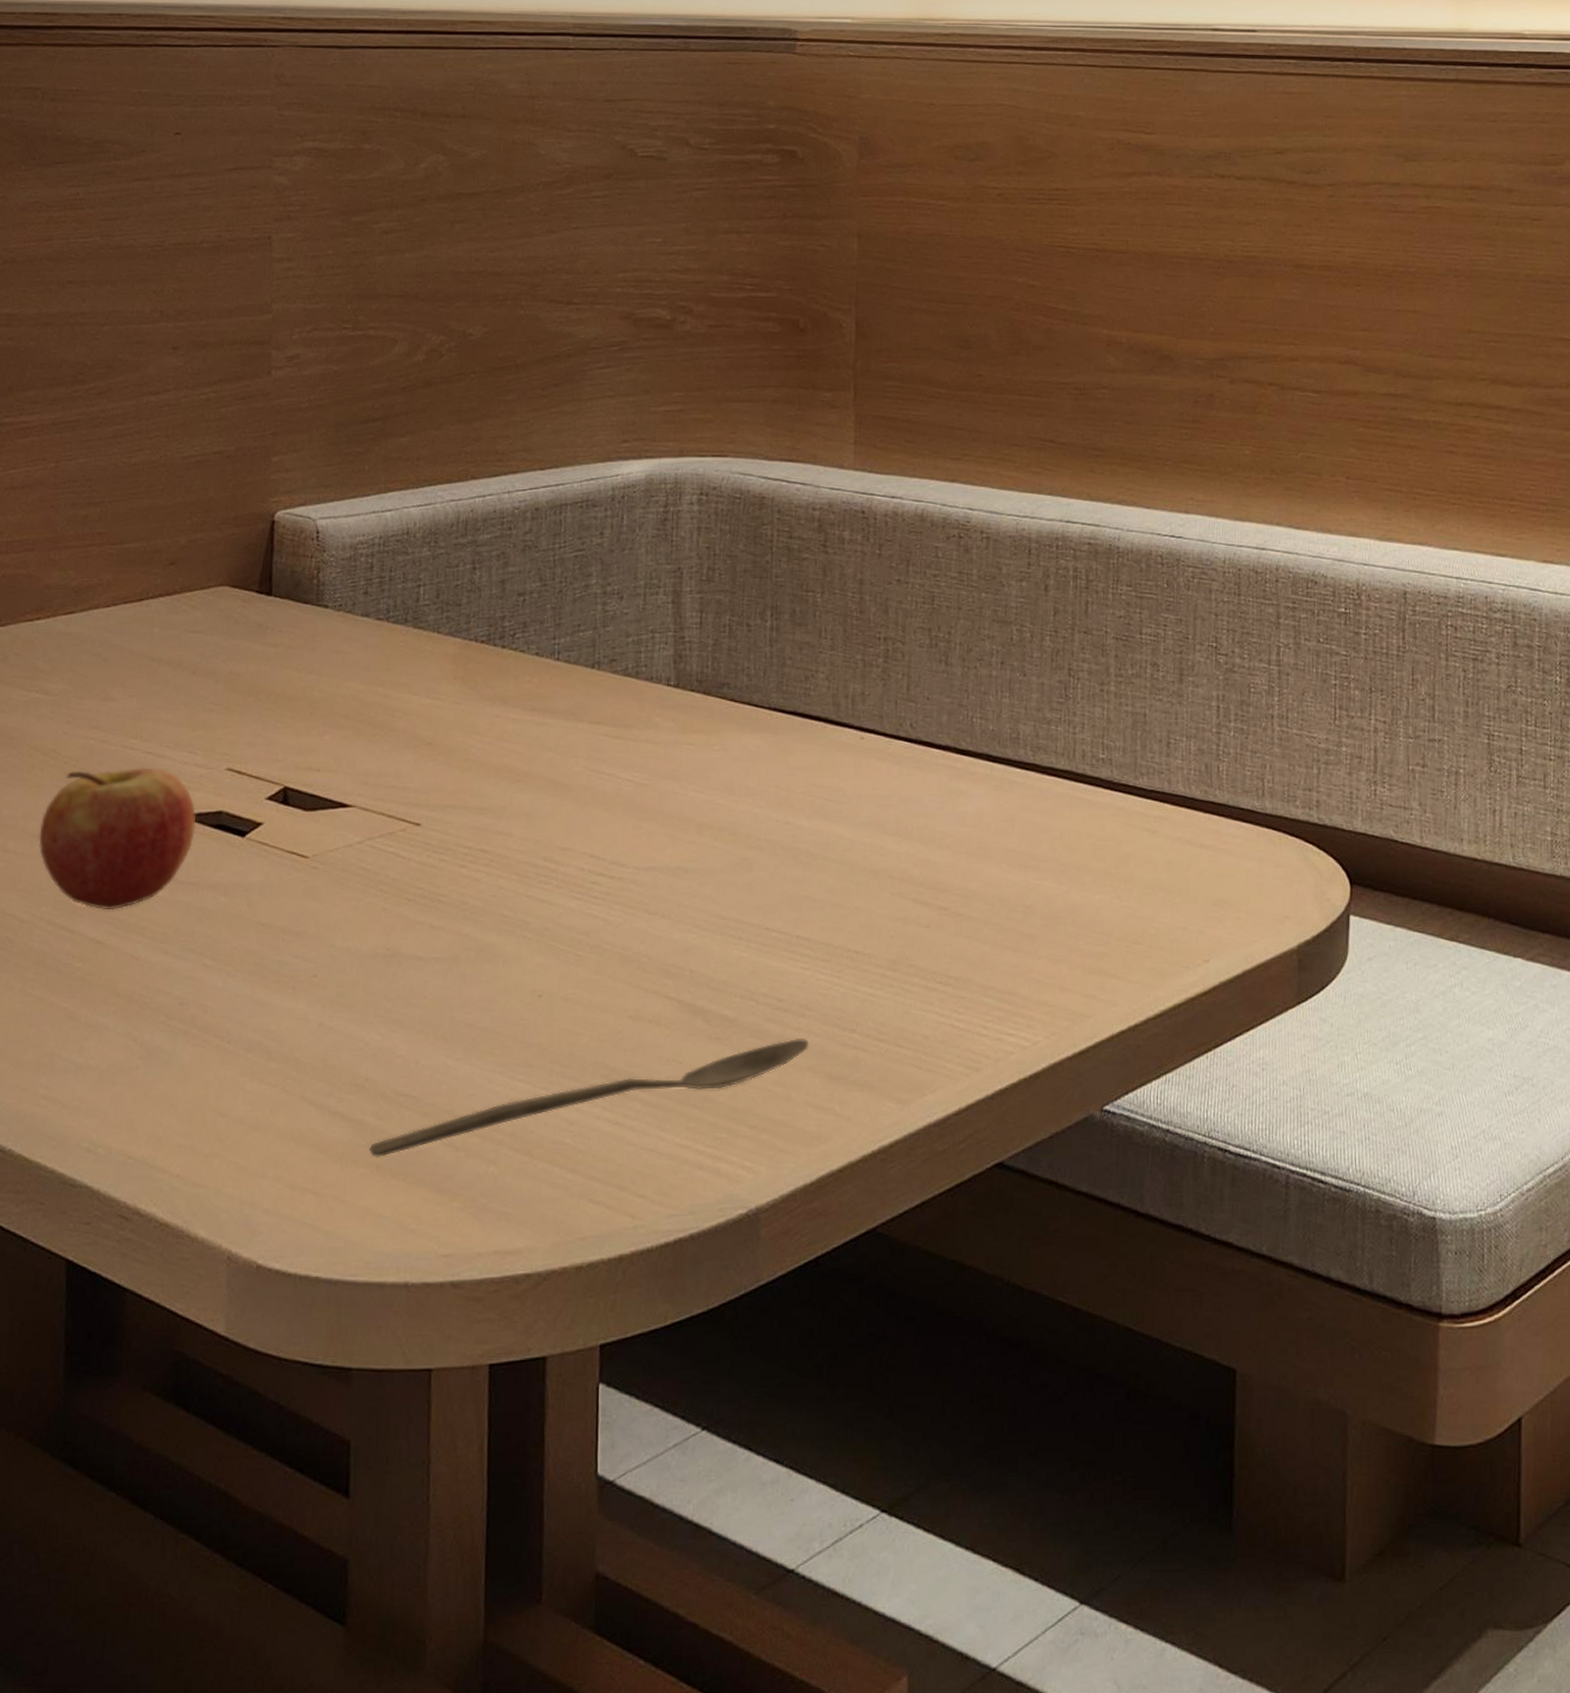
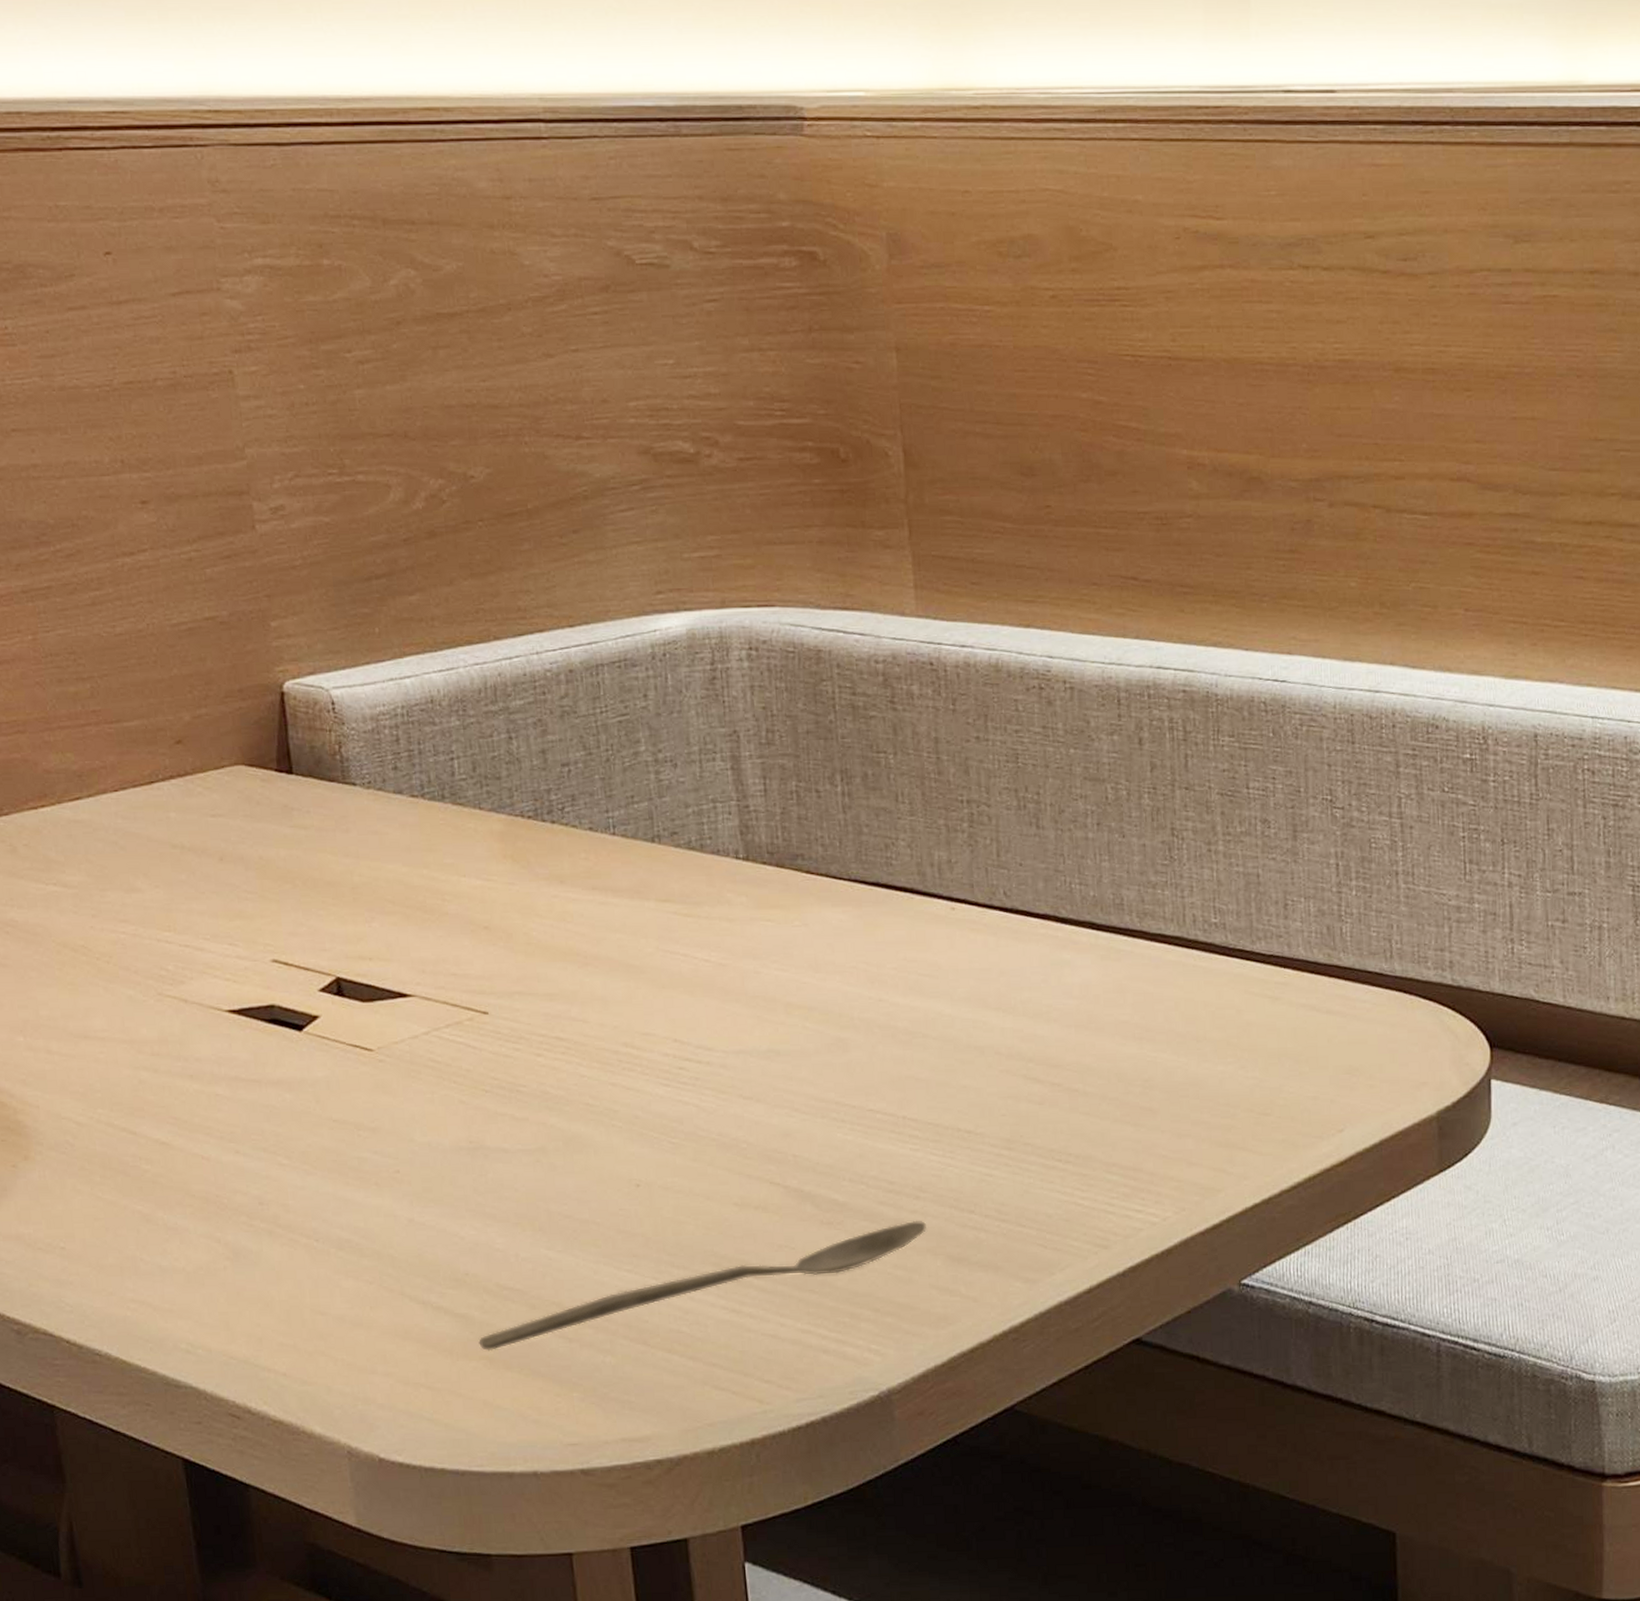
fruit: present [38,767,197,910] -> none [81,961,249,1111]

